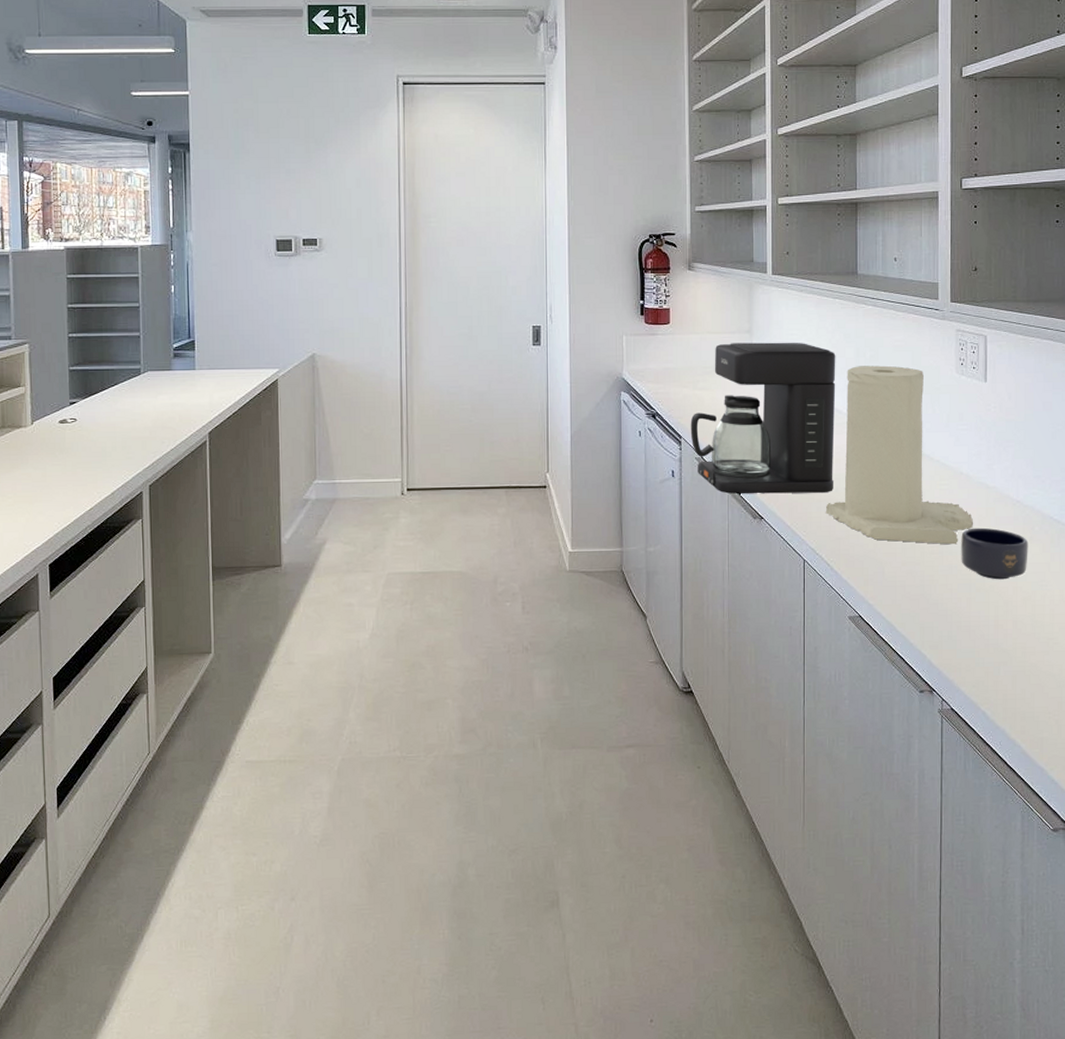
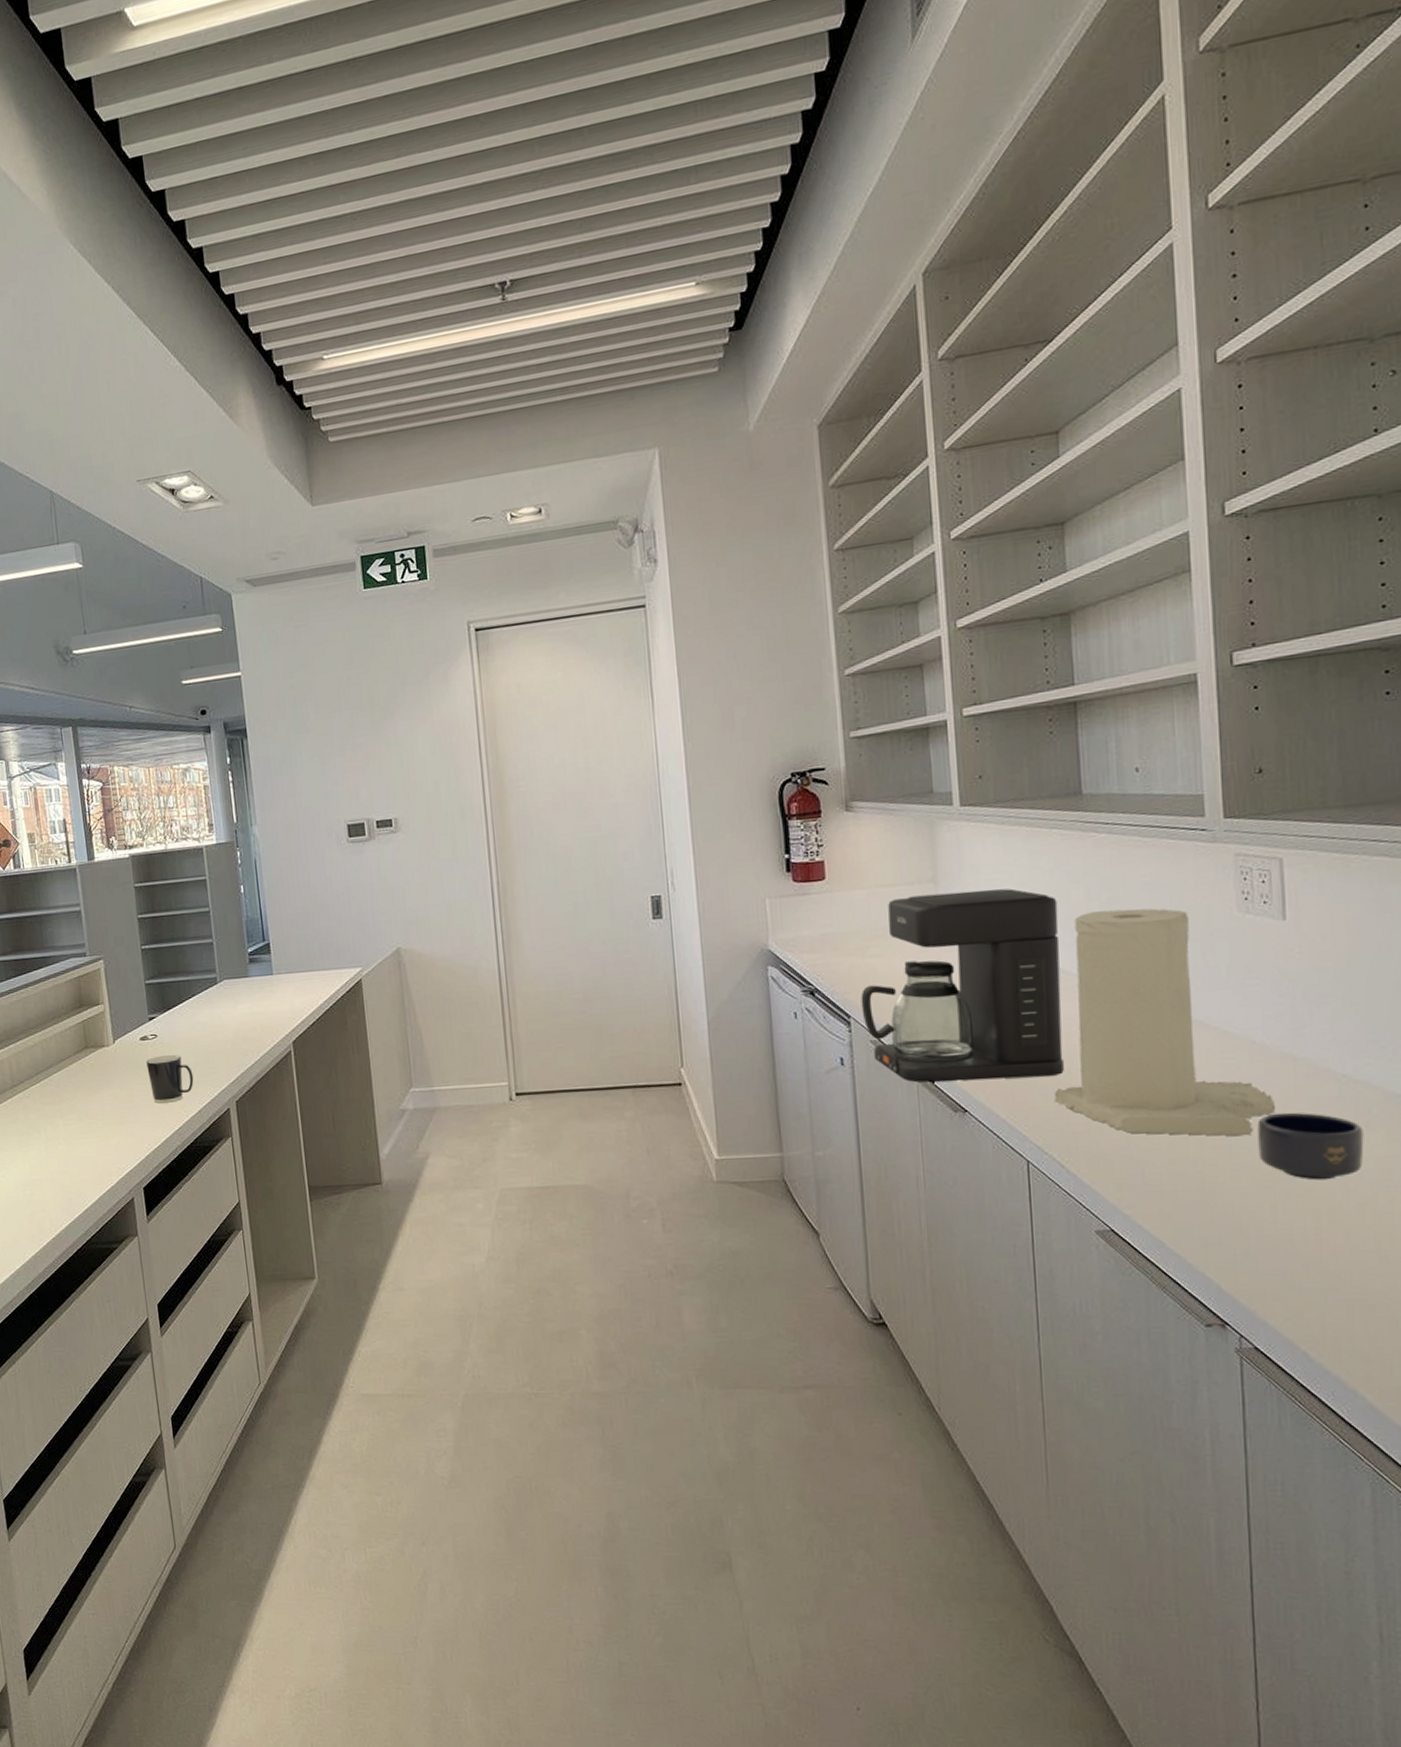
mug: none [63,438,110,484] -> present [146,1054,194,1103]

